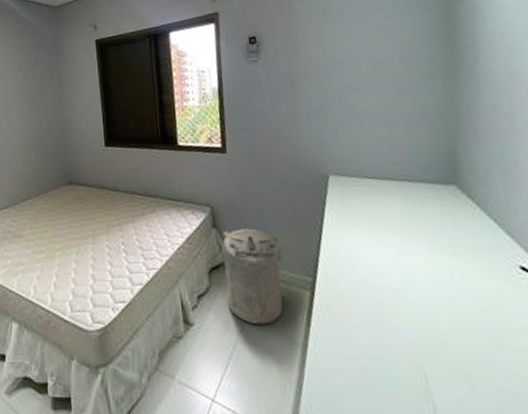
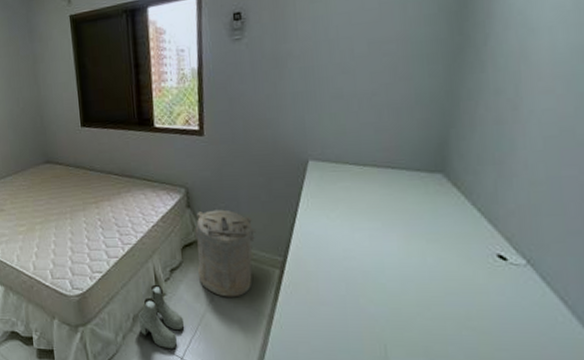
boots: none [164,313,215,390] -> present [138,284,185,350]

